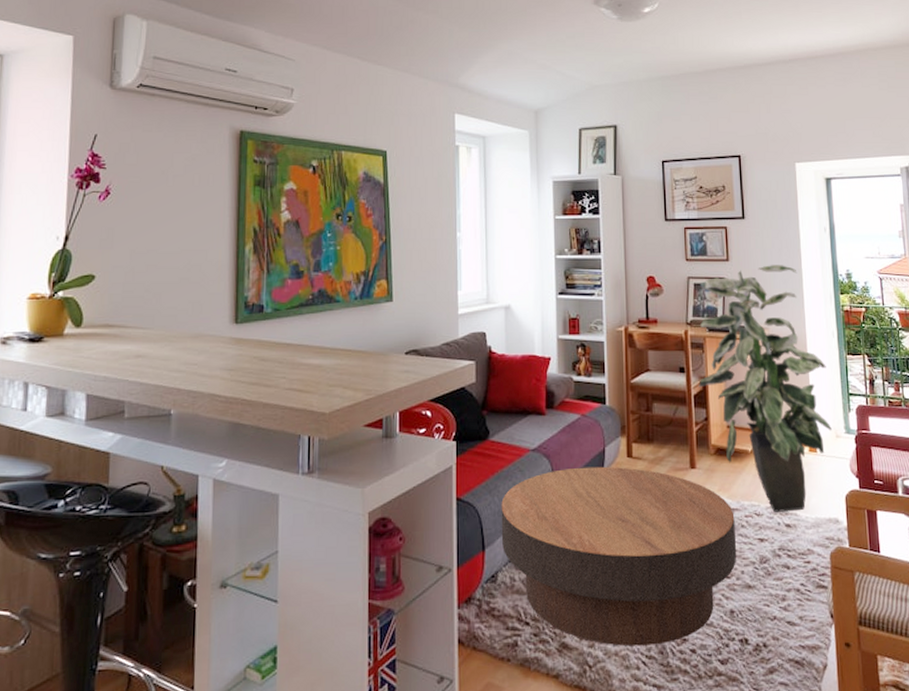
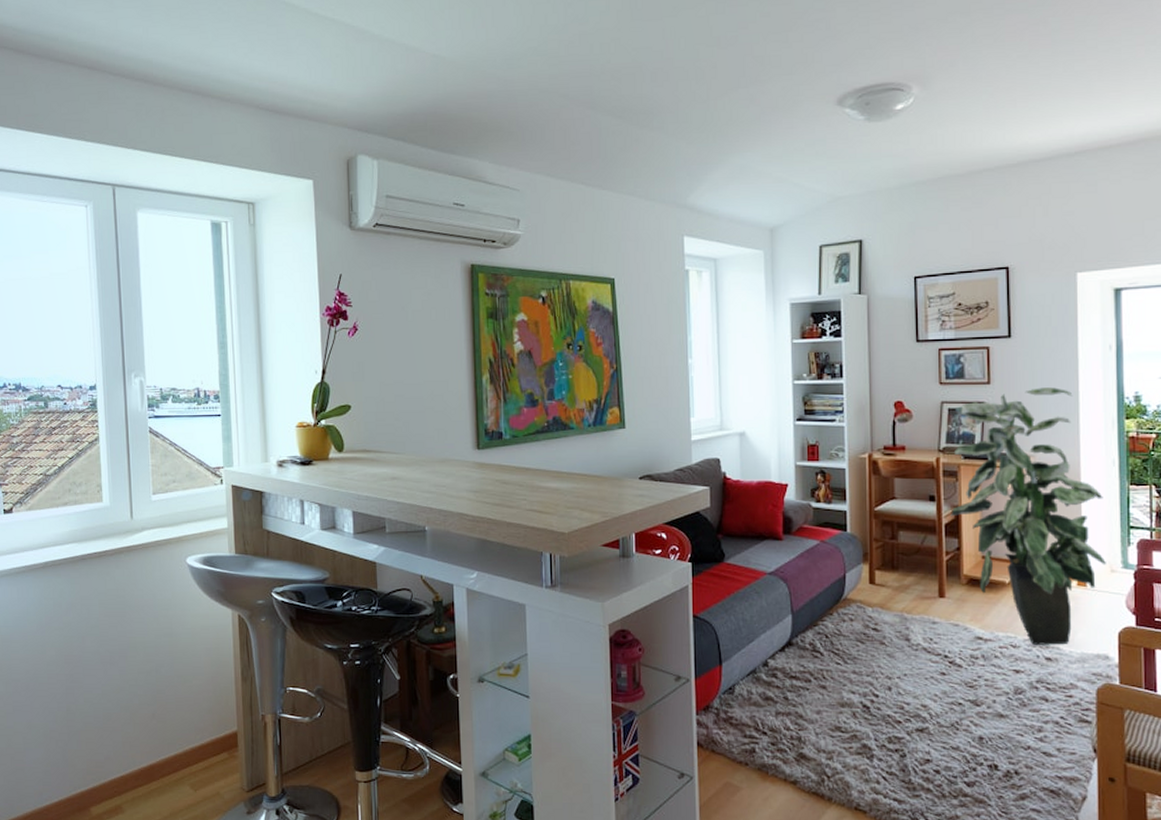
coffee table: present [501,466,736,646] -> none [737,591,987,763]

